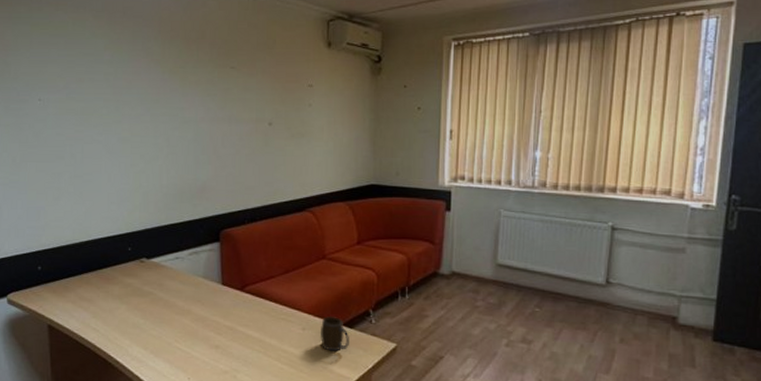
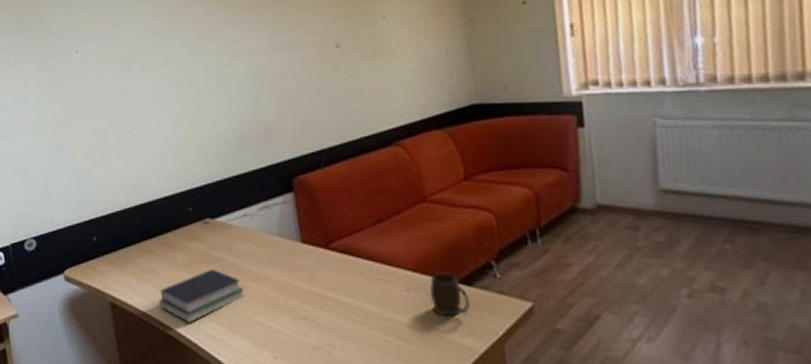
book: none [93,301,169,346] -> present [159,268,245,323]

